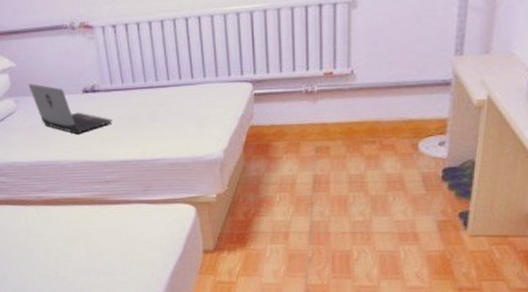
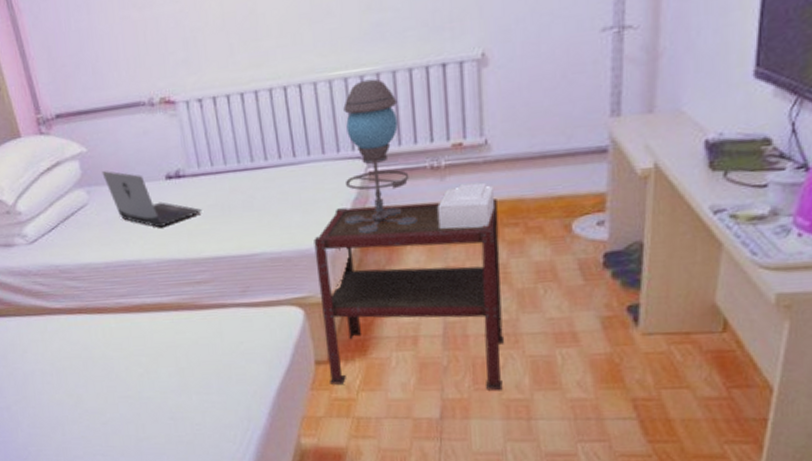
side table: none [206,120,359,279] -> present [314,199,505,391]
table lamp: none [233,14,292,146] -> present [343,79,417,234]
tissue box: none [310,106,356,145] -> present [437,182,494,229]

